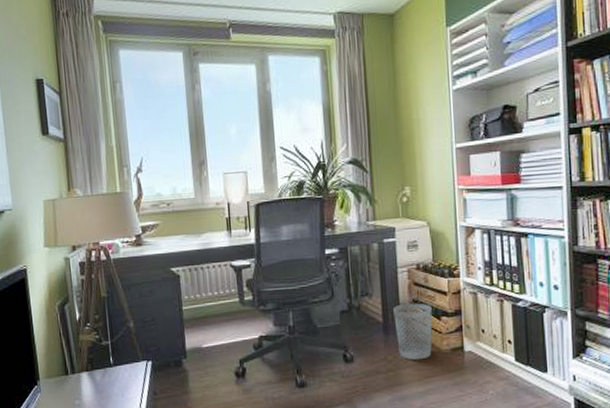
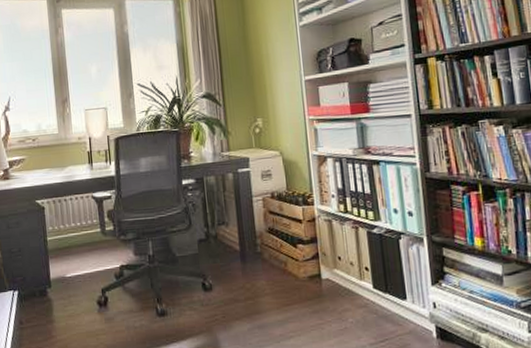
wastebasket: present [393,303,433,361] -> none [250,231,290,288]

